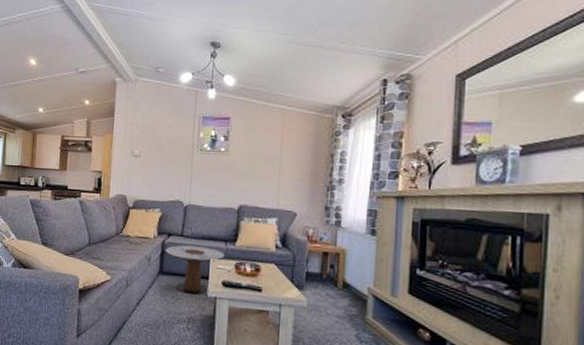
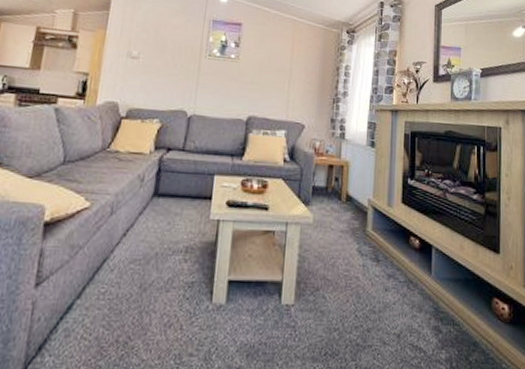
side table: present [166,245,225,295] -> none [163,161,230,219]

